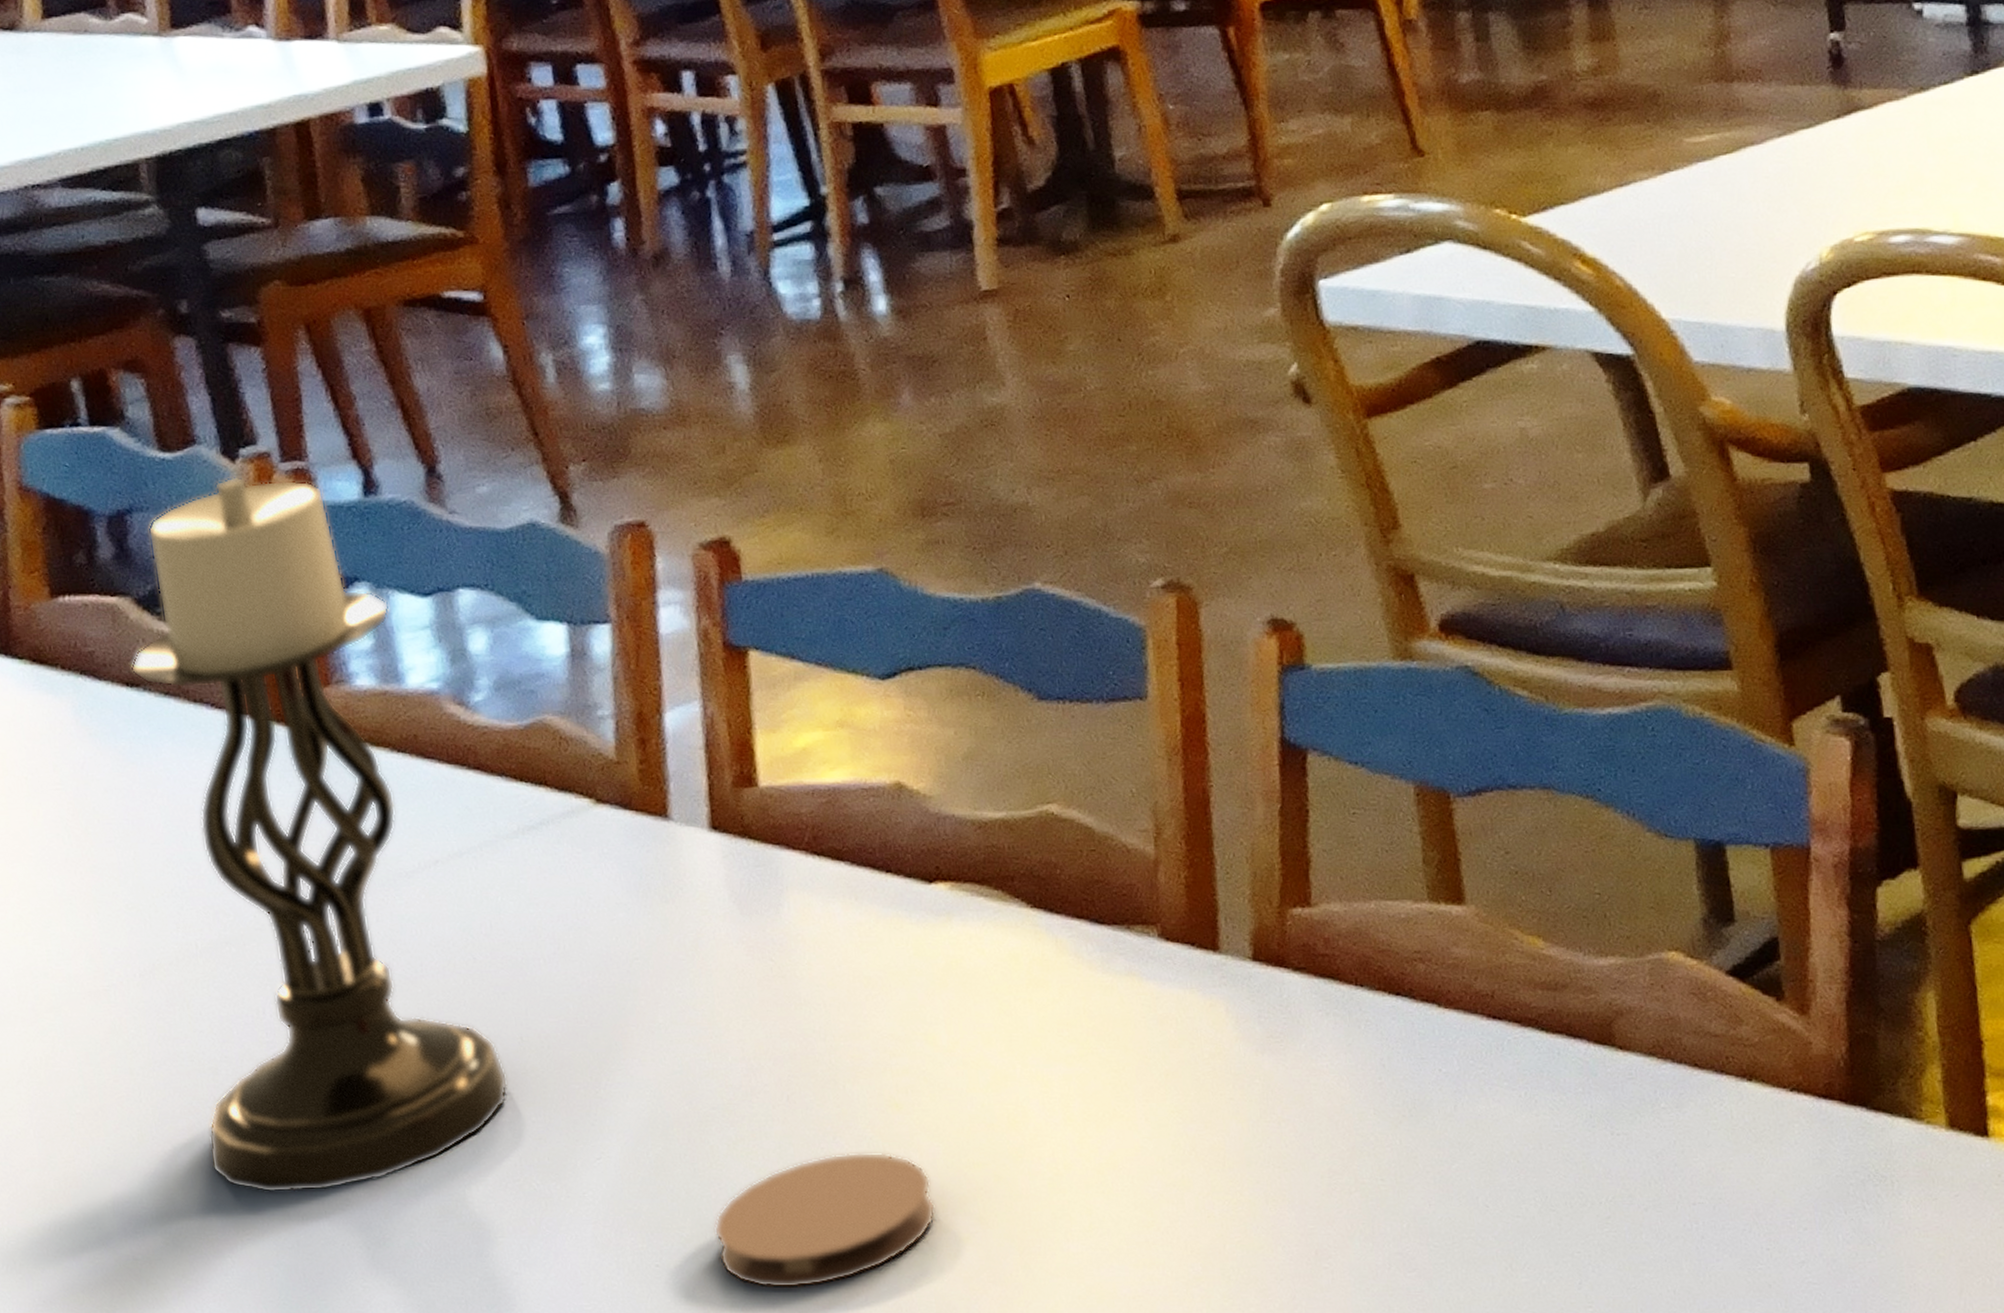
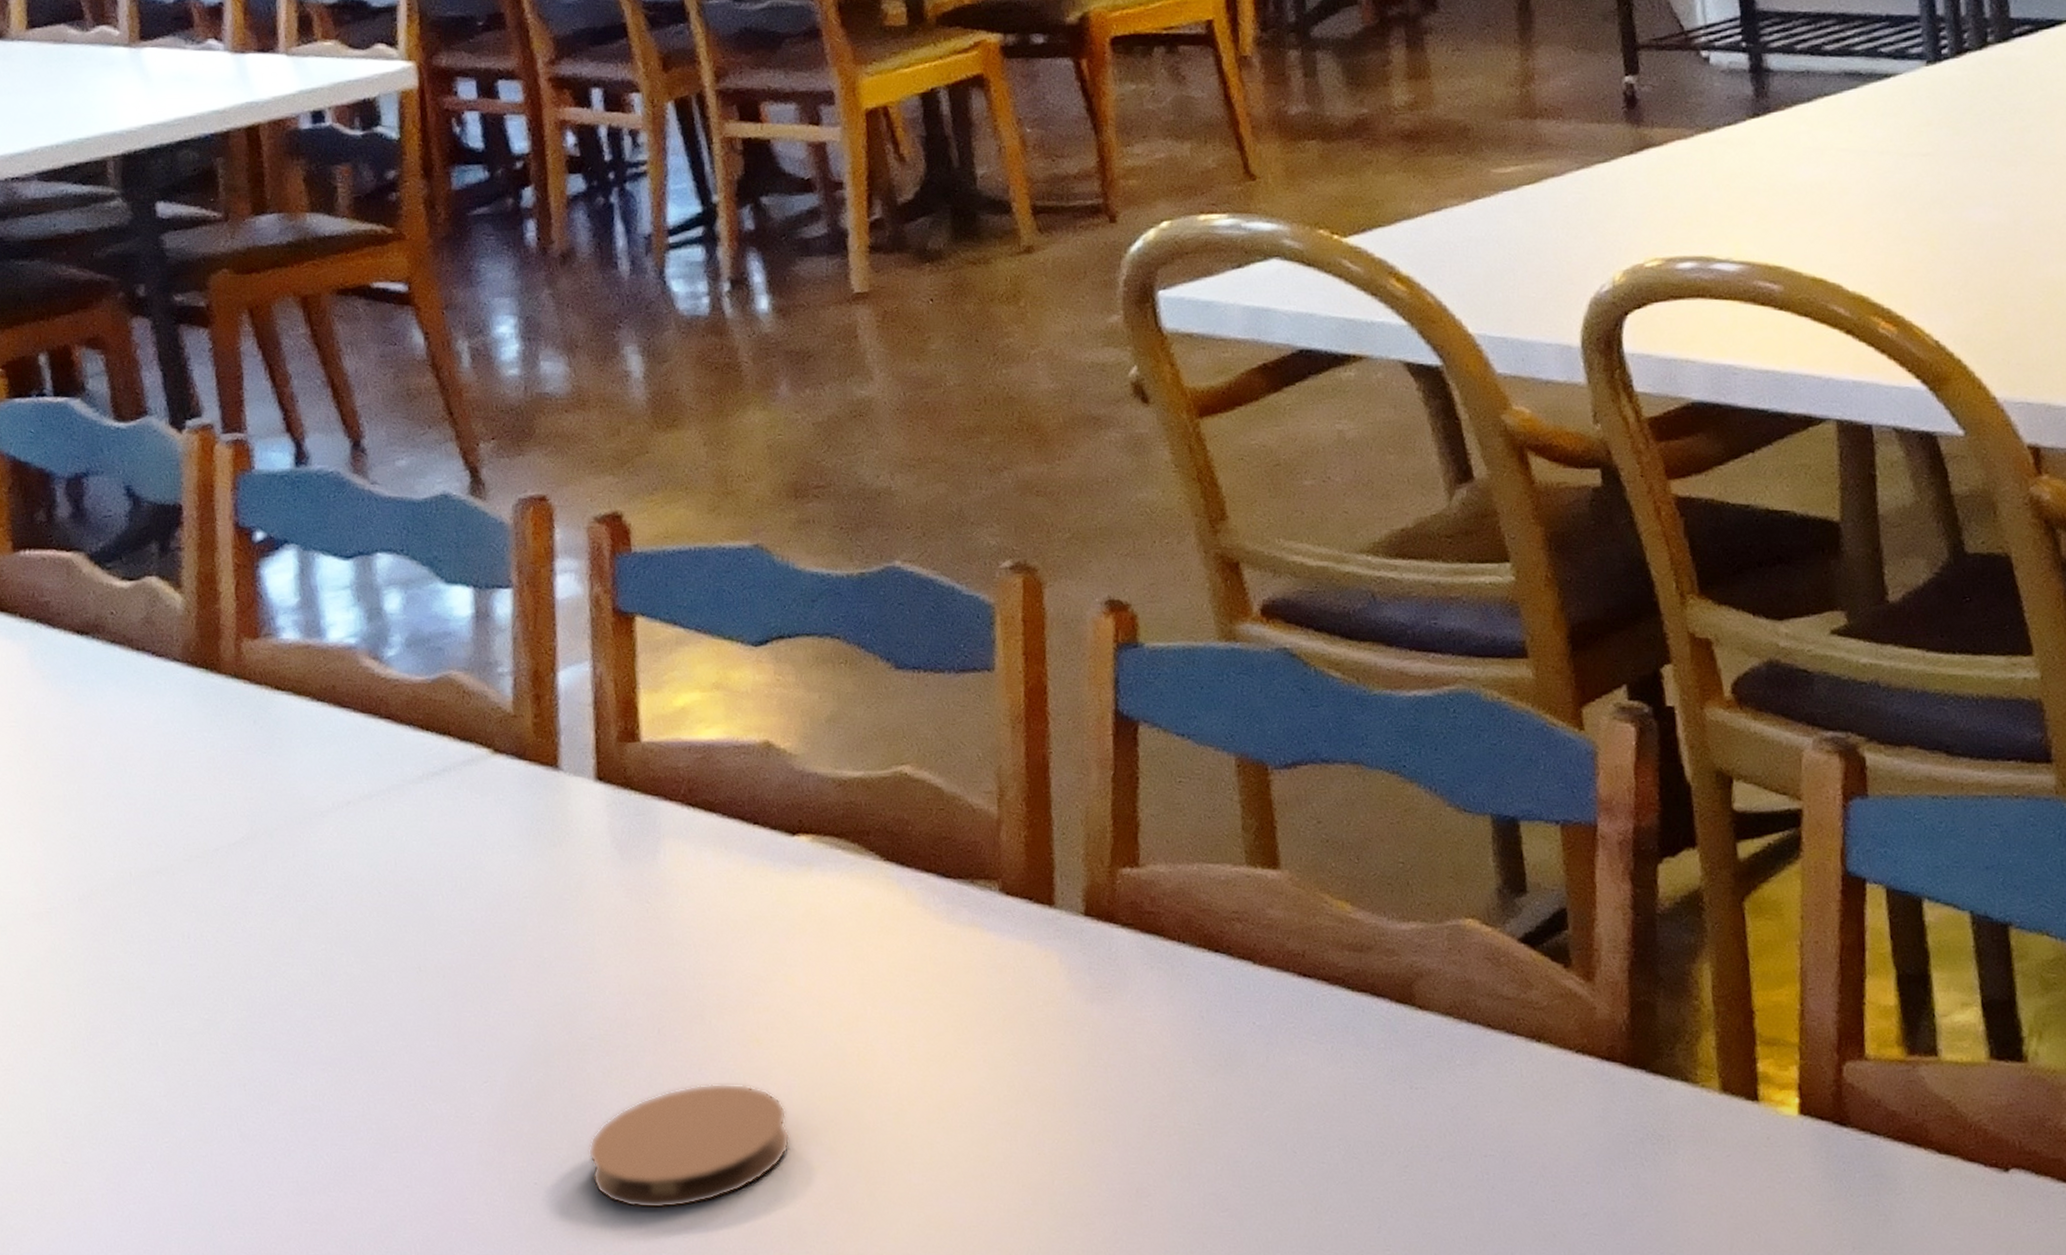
candle holder: present [130,477,508,1193] -> none [81,446,406,1105]

